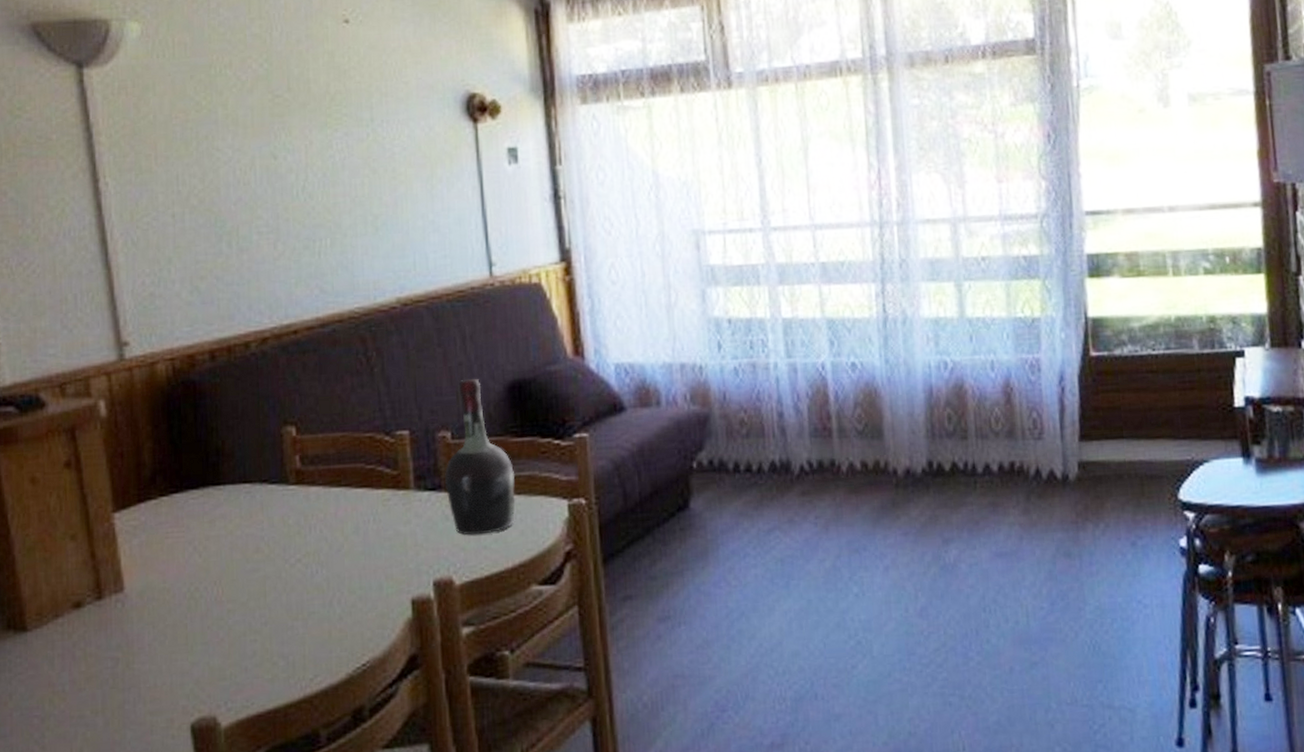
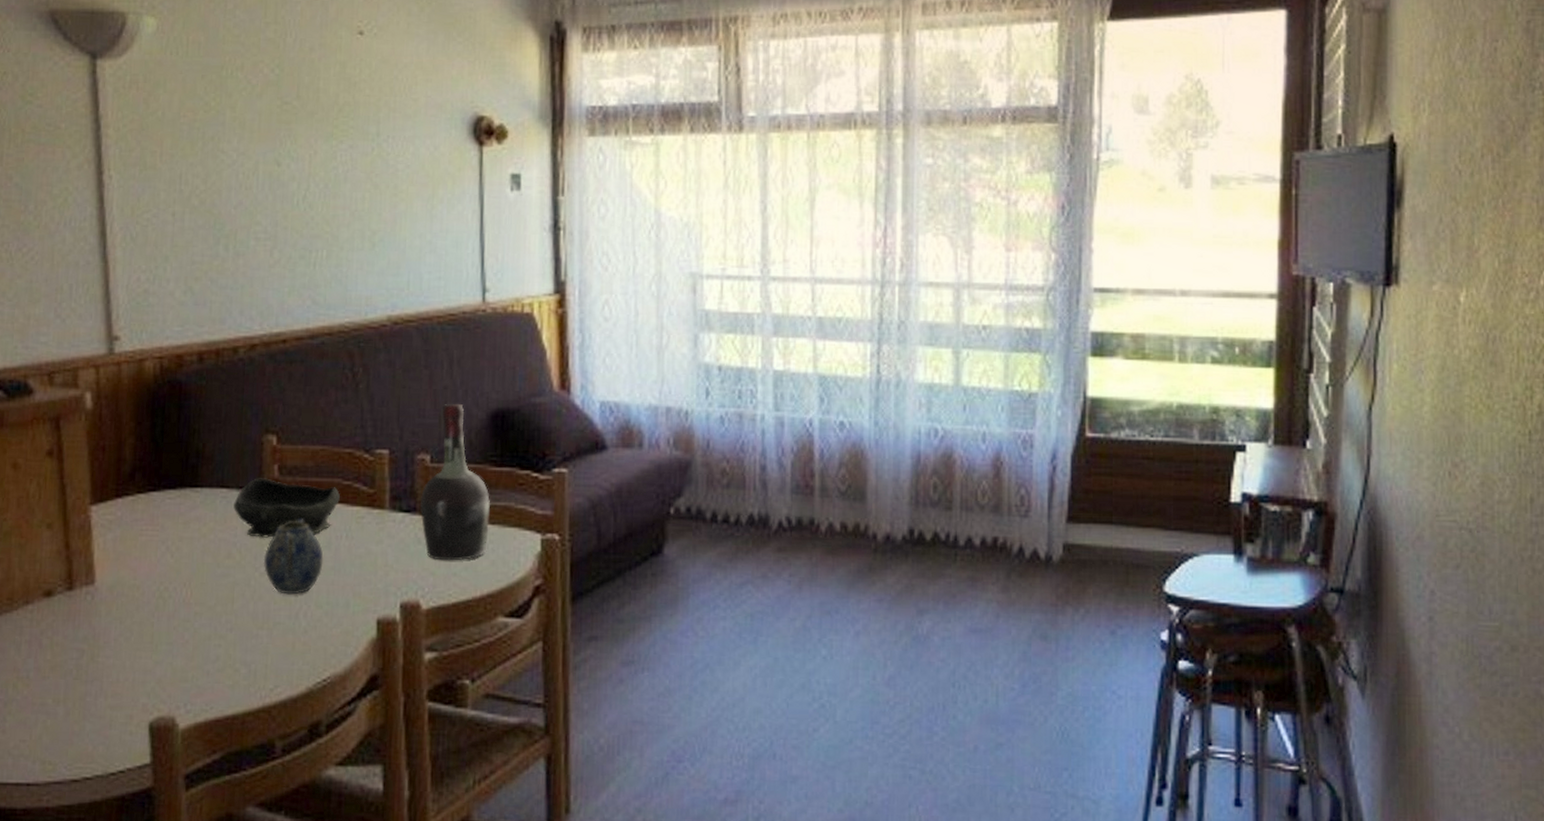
bowl: none [258,469,364,530] -> present [233,478,340,538]
teapot: none [292,506,353,583] -> present [263,519,324,595]

